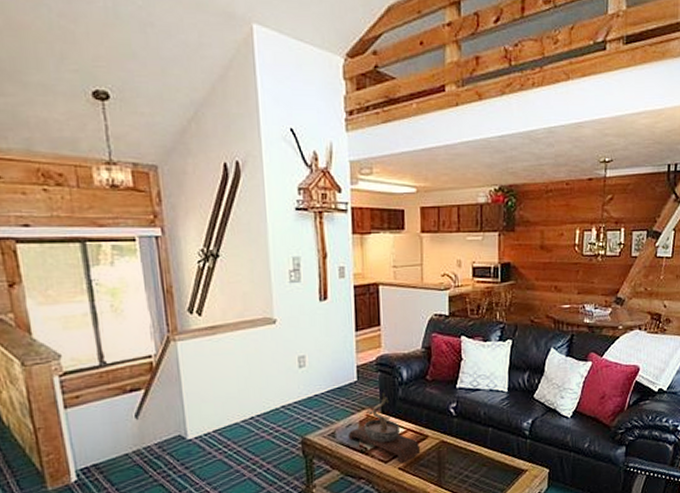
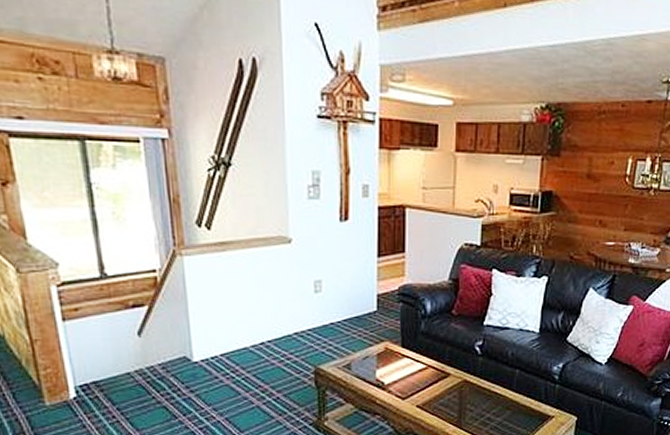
bonsai tree: present [348,392,421,463] -> none [364,325,442,401]

